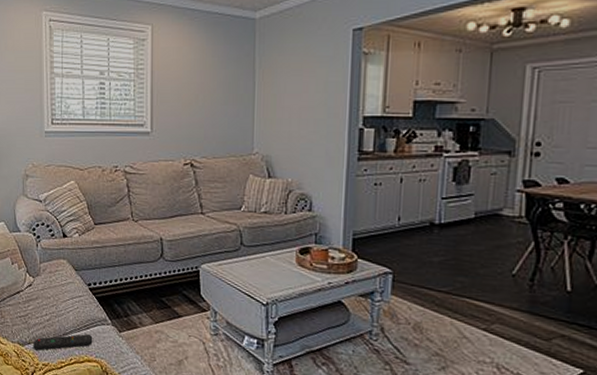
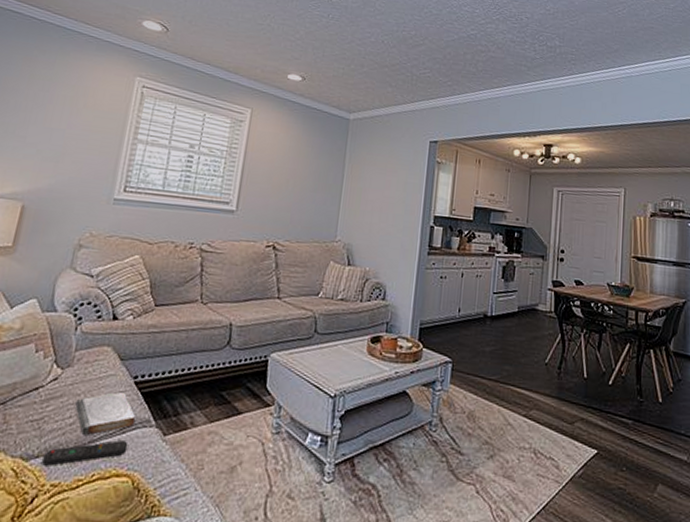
book: none [48,296,95,330] -> present [75,391,136,436]

